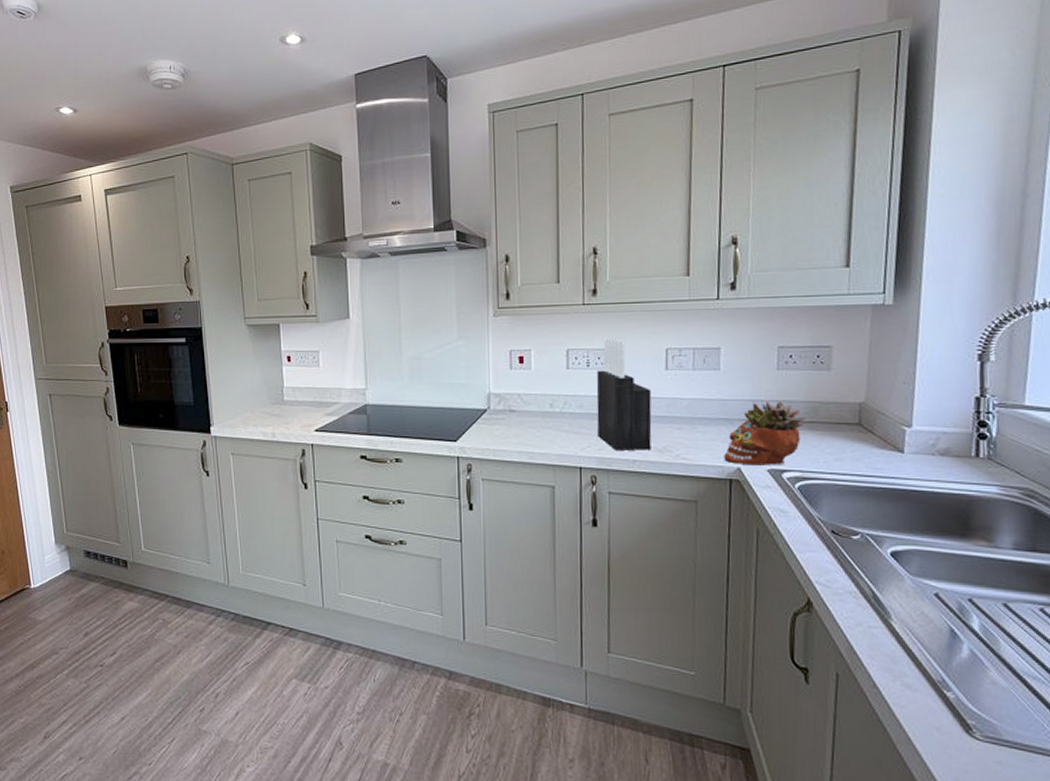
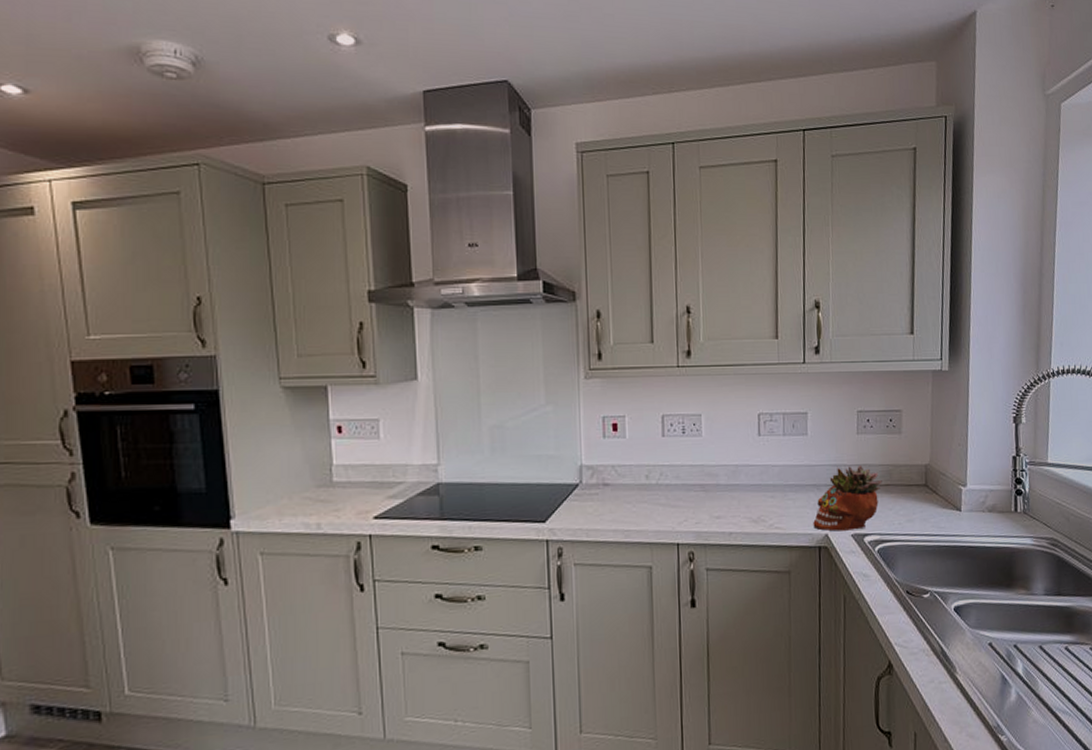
knife block: present [596,336,652,450] -> none [692,401,747,523]

